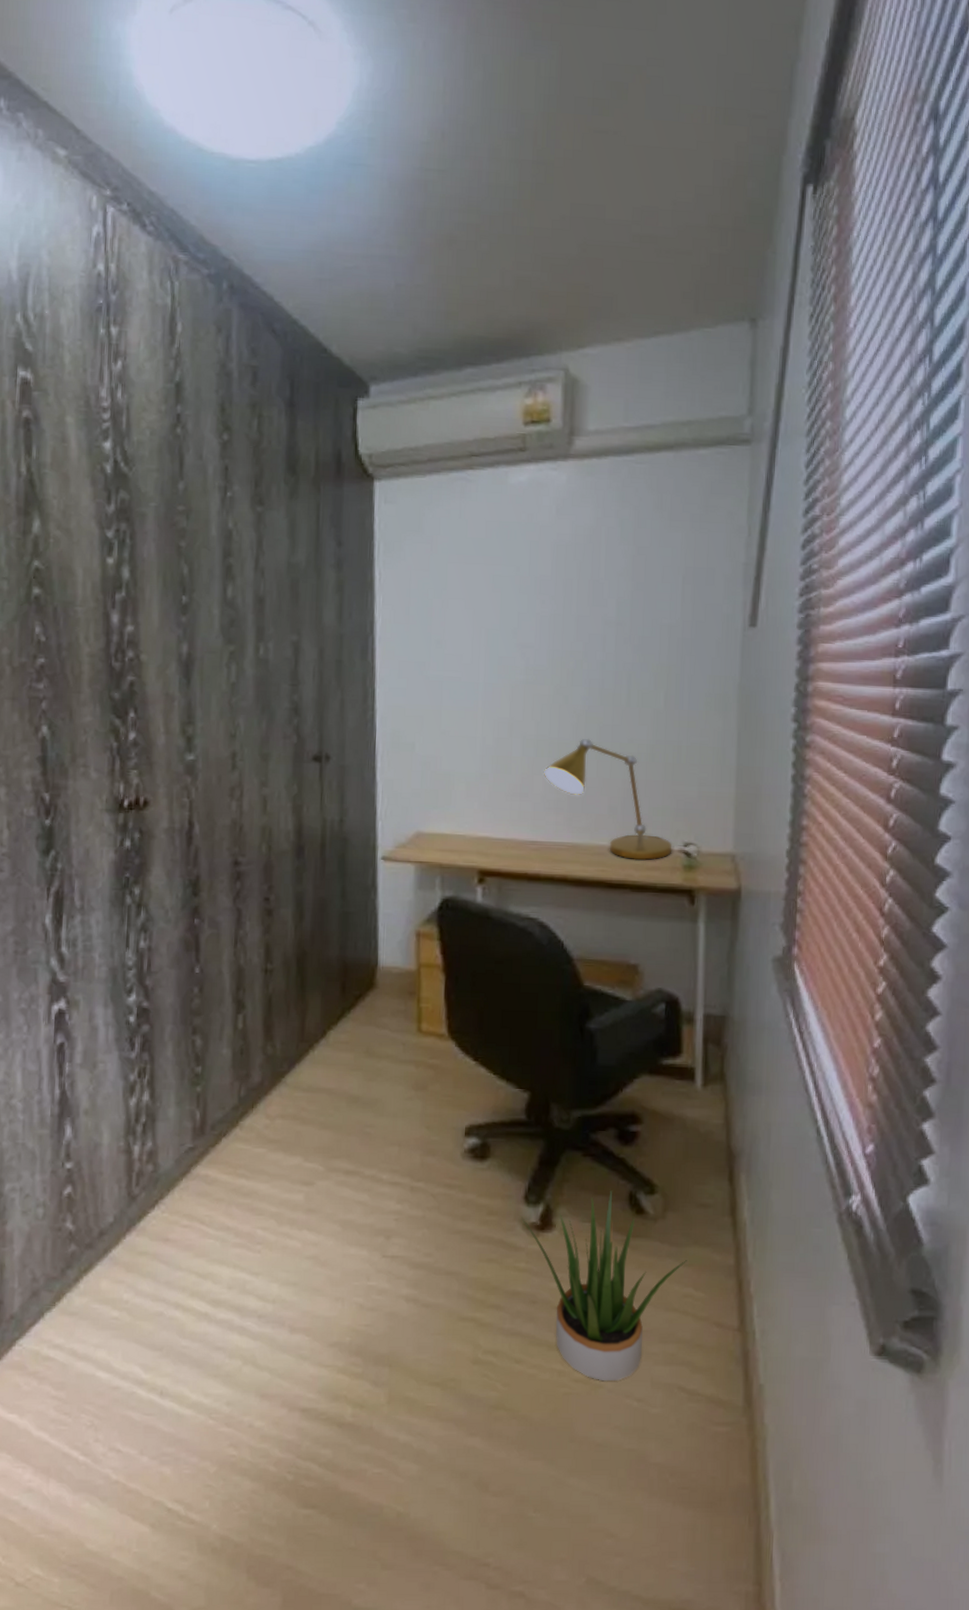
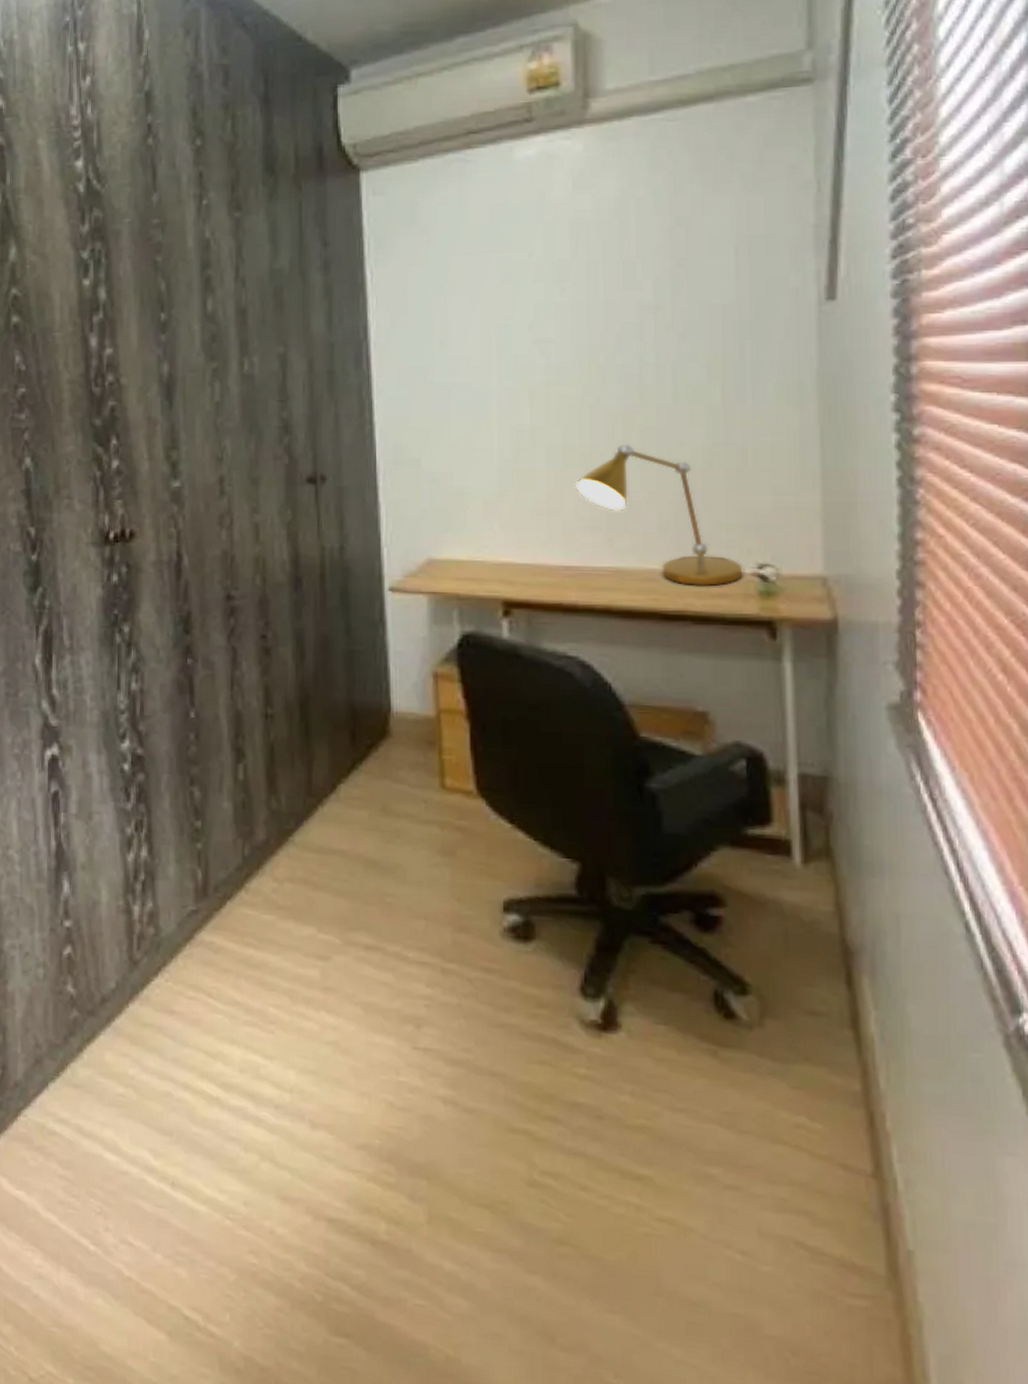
potted plant: present [522,1190,688,1382] -> none [579,987,797,1225]

